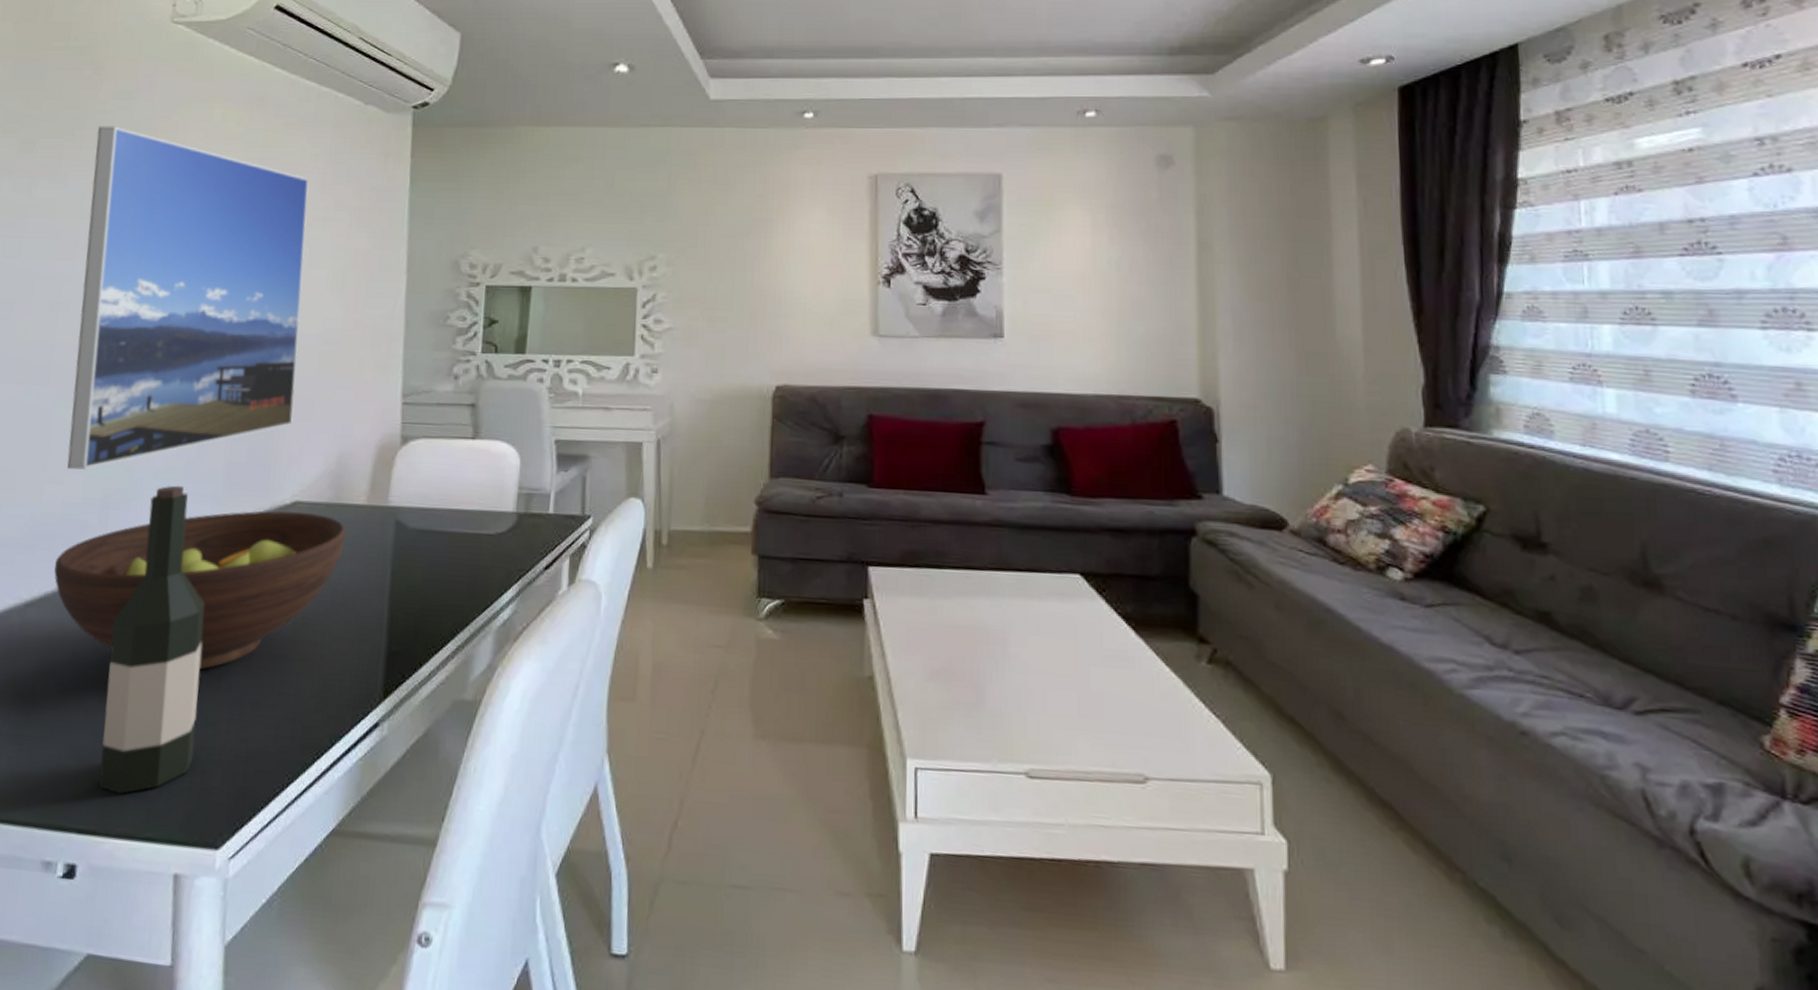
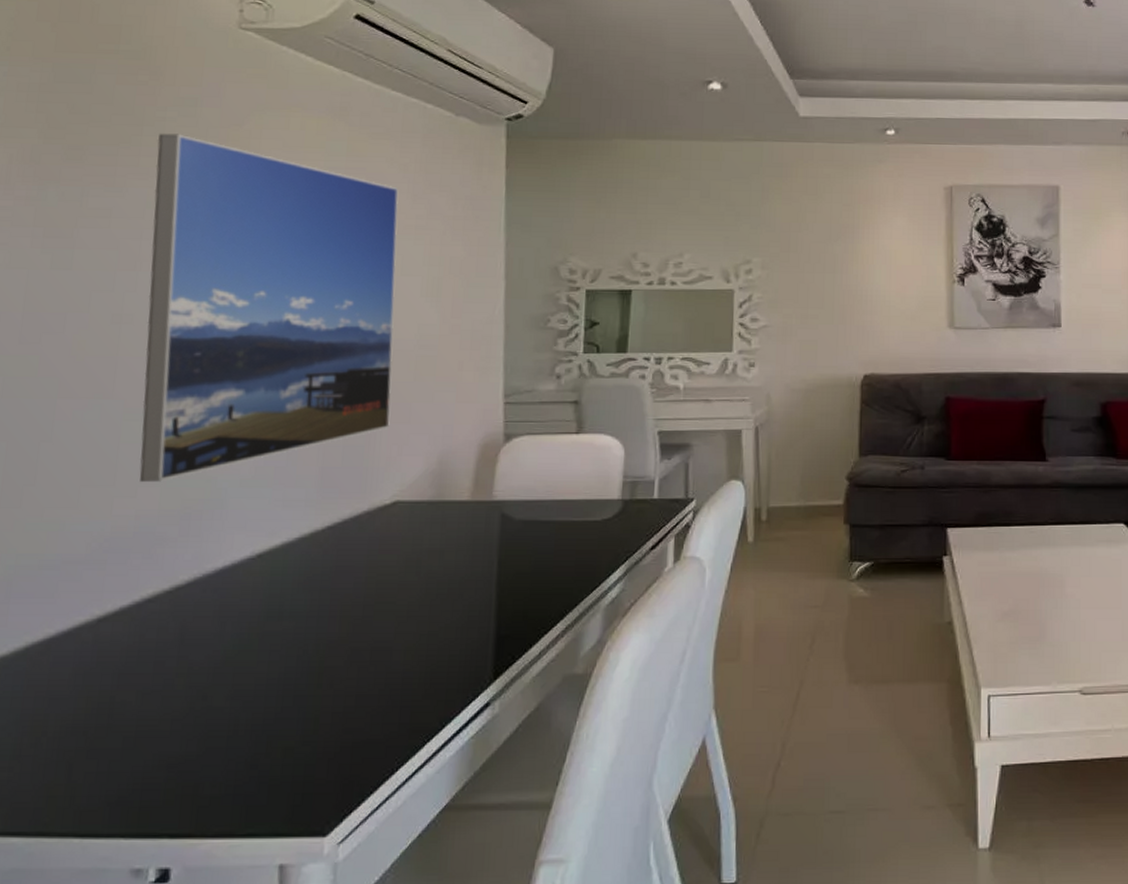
fruit bowl: present [54,511,346,670] -> none [130,512,450,669]
wine bottle: present [98,485,205,794] -> none [191,492,302,795]

